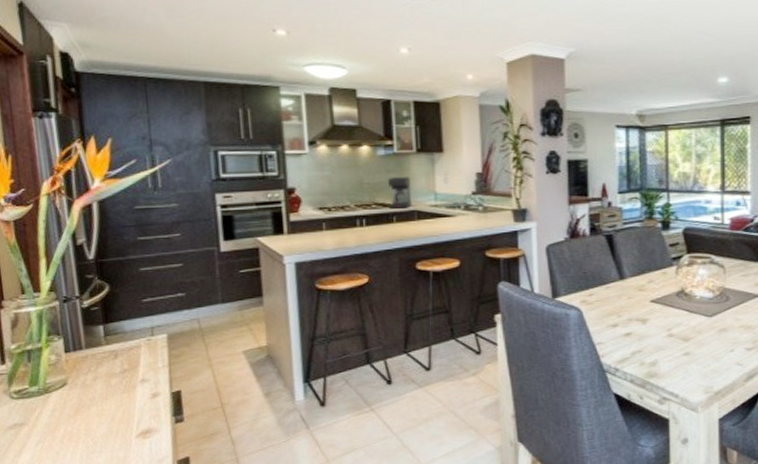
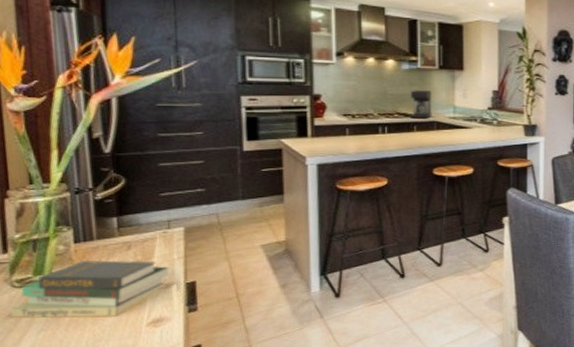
books: none [10,369,155,431] -> present [10,260,170,319]

